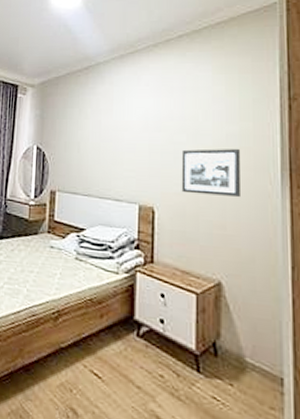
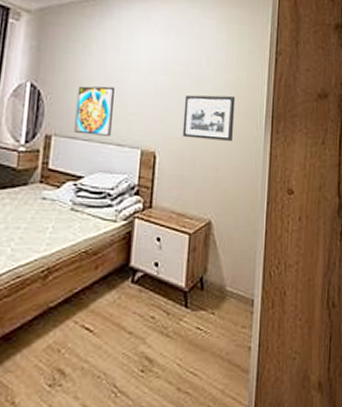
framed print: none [75,145,111,192] -> present [74,86,116,136]

